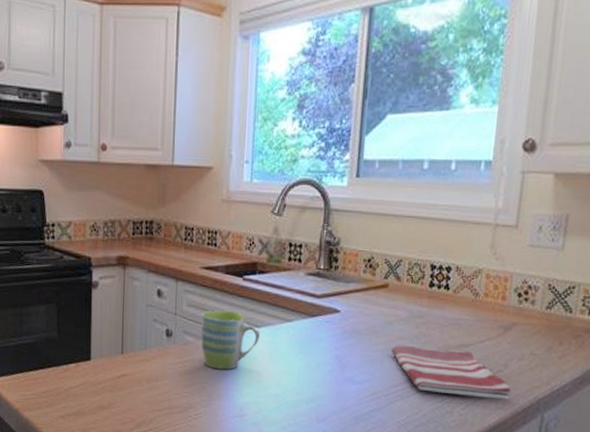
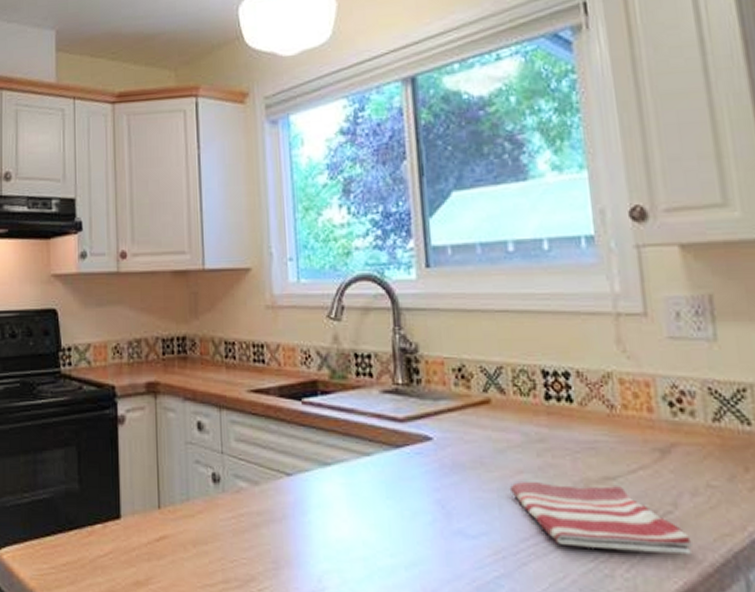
mug: present [200,310,260,370] -> none [254,444,332,525]

